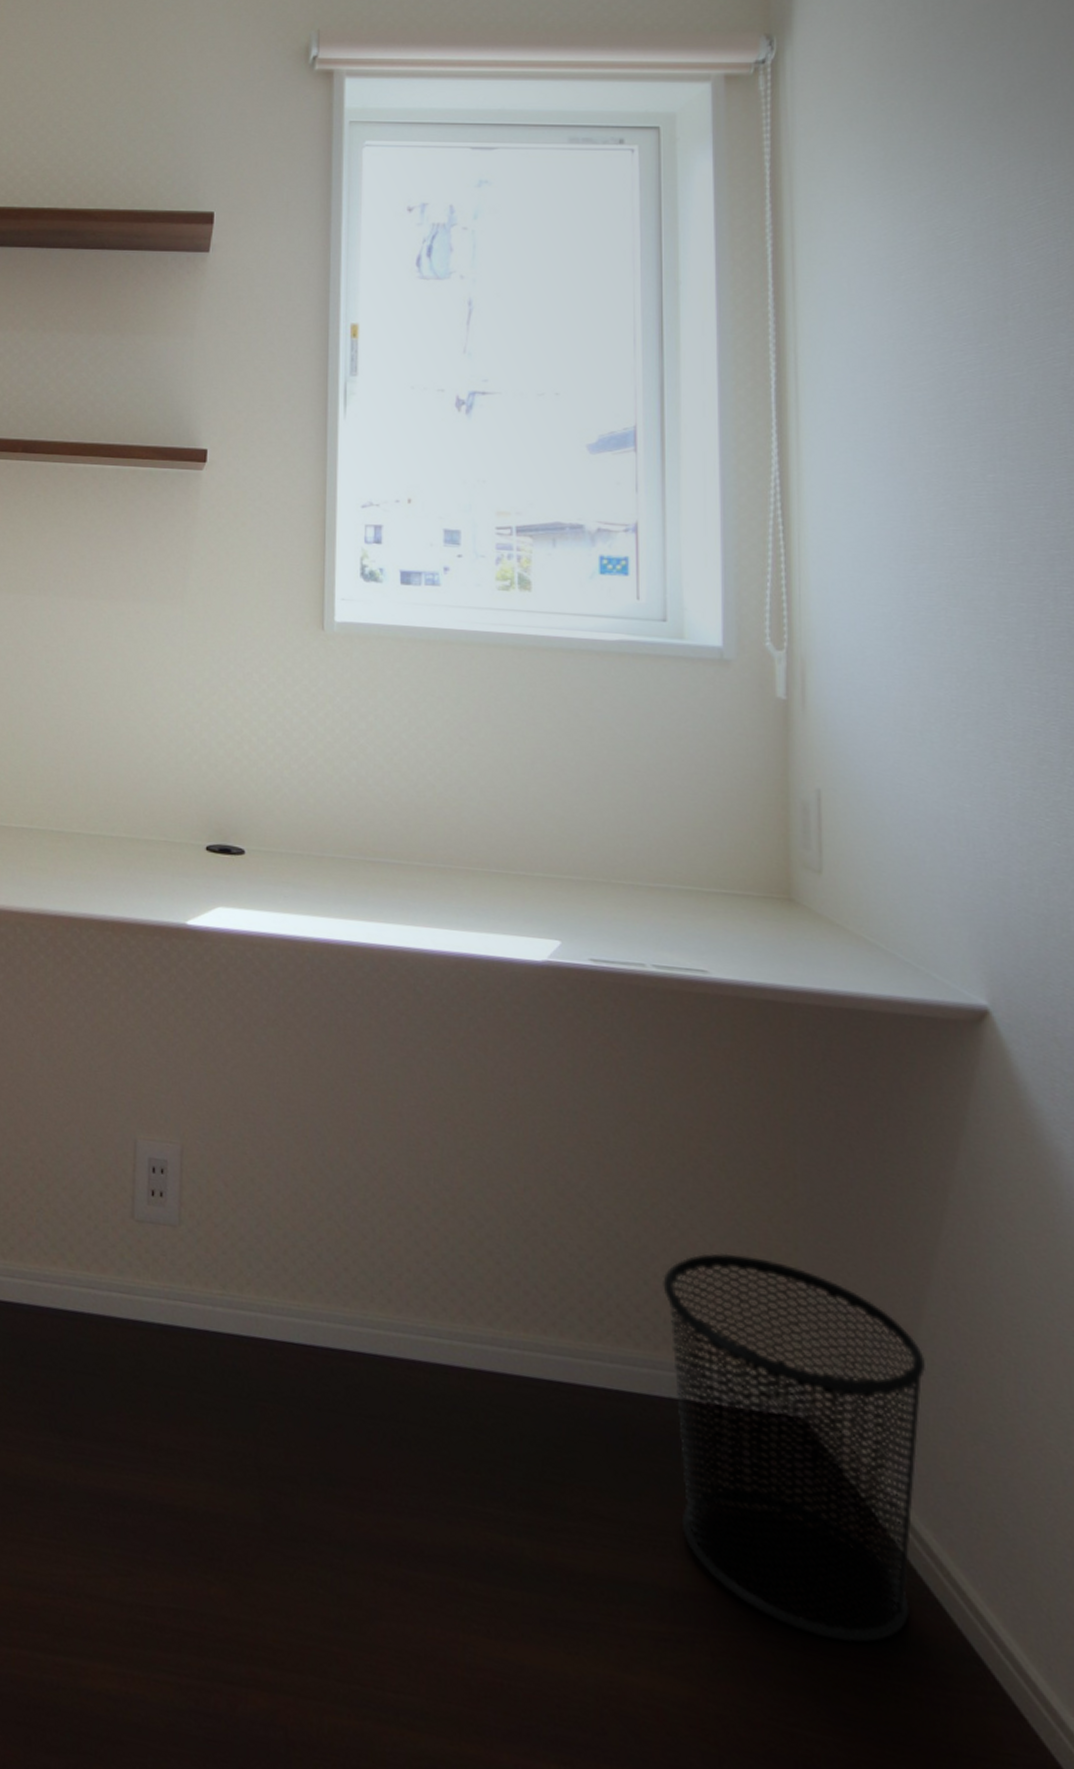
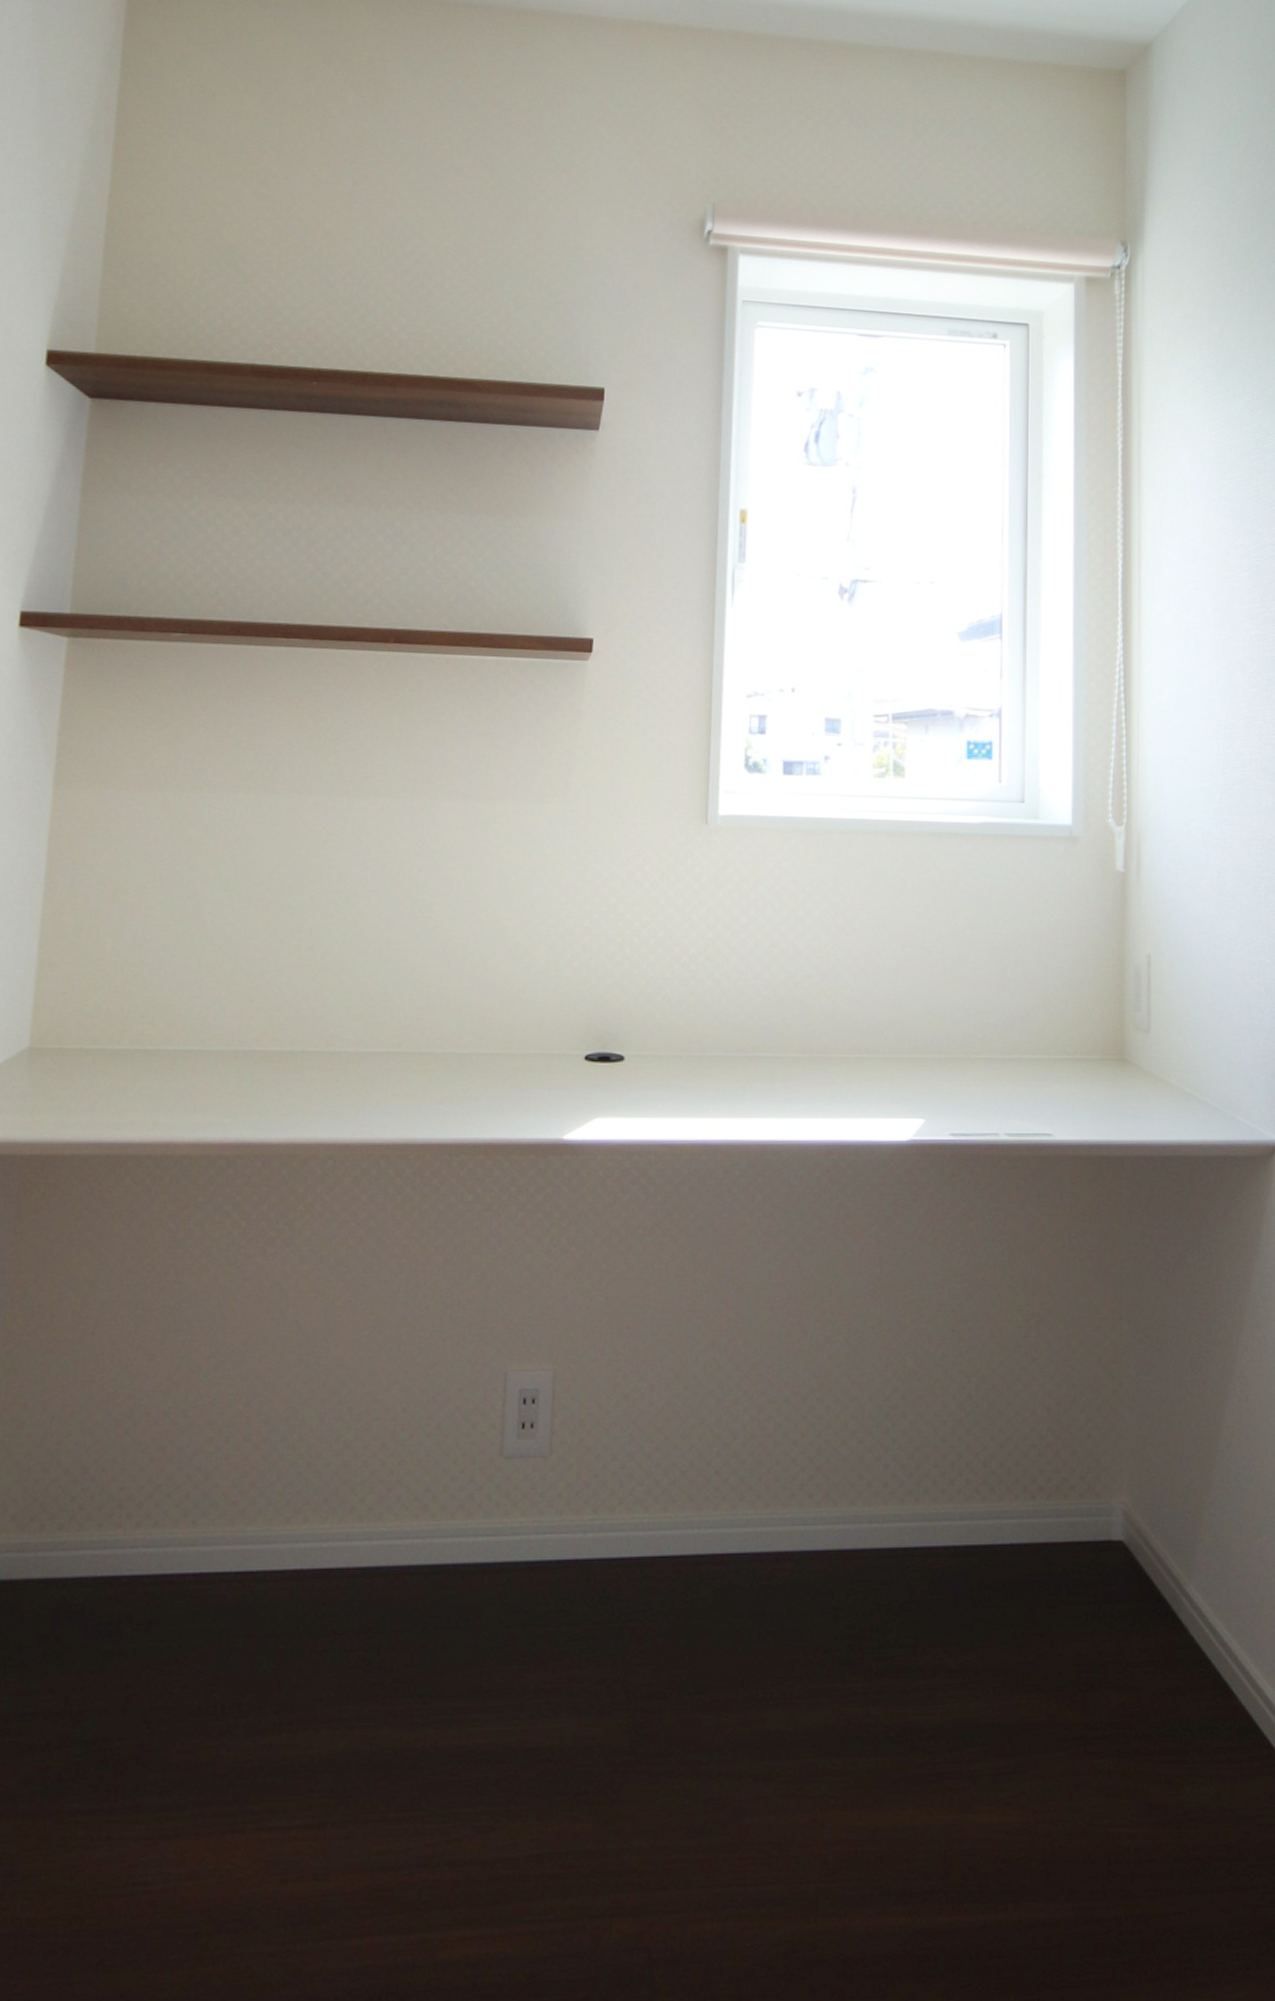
waste bin: present [663,1253,925,1644] -> none [1007,1398,1222,1740]

